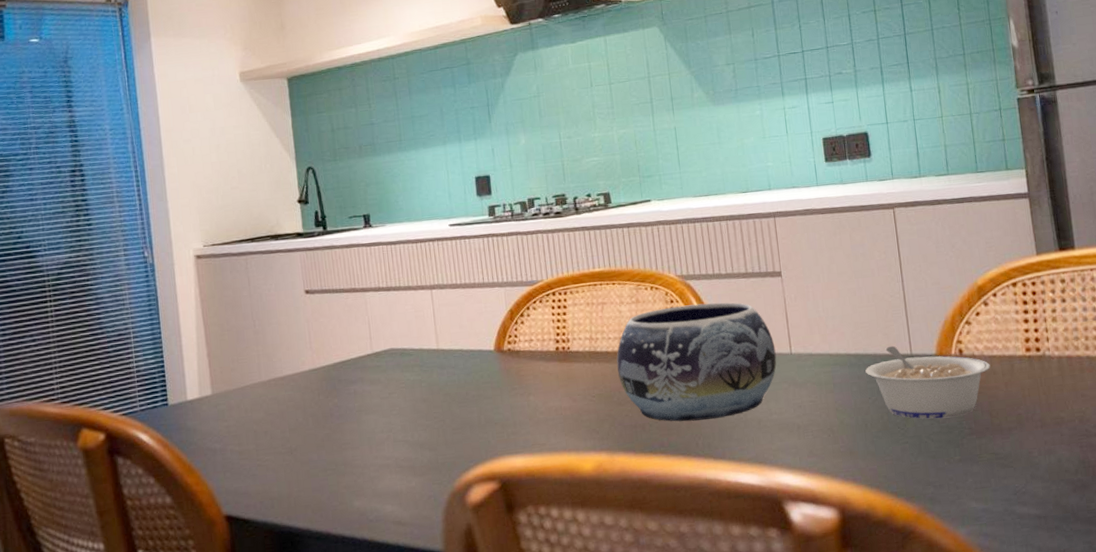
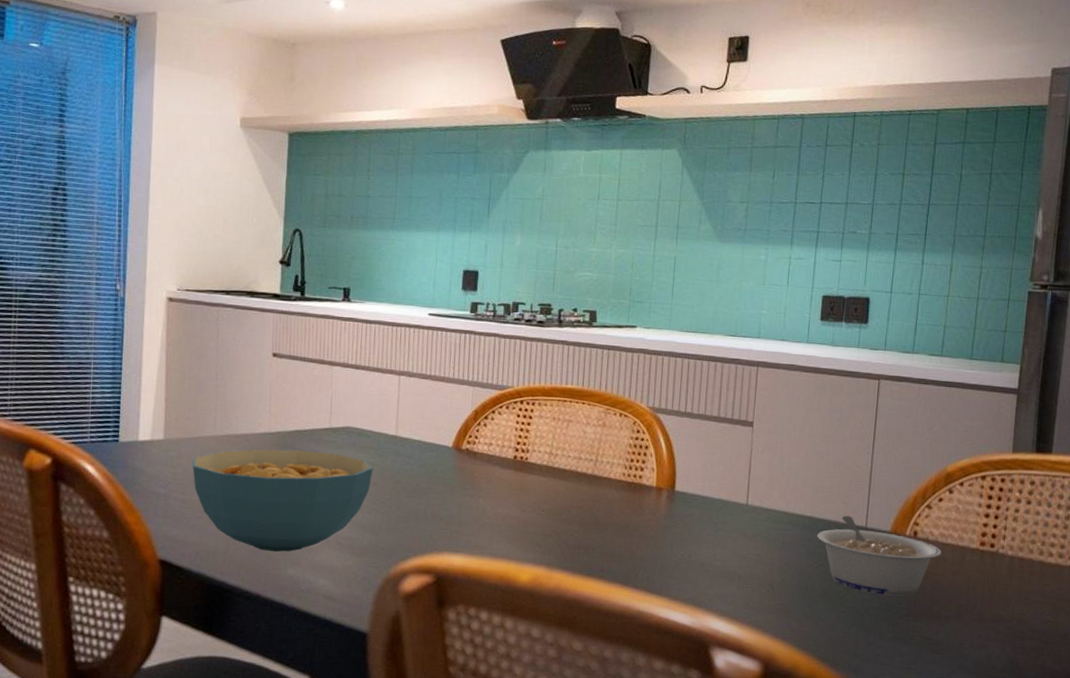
cereal bowl: none [242,377,421,488] -> present [192,449,373,552]
decorative bowl: present [616,302,777,422] -> none [571,436,733,555]

